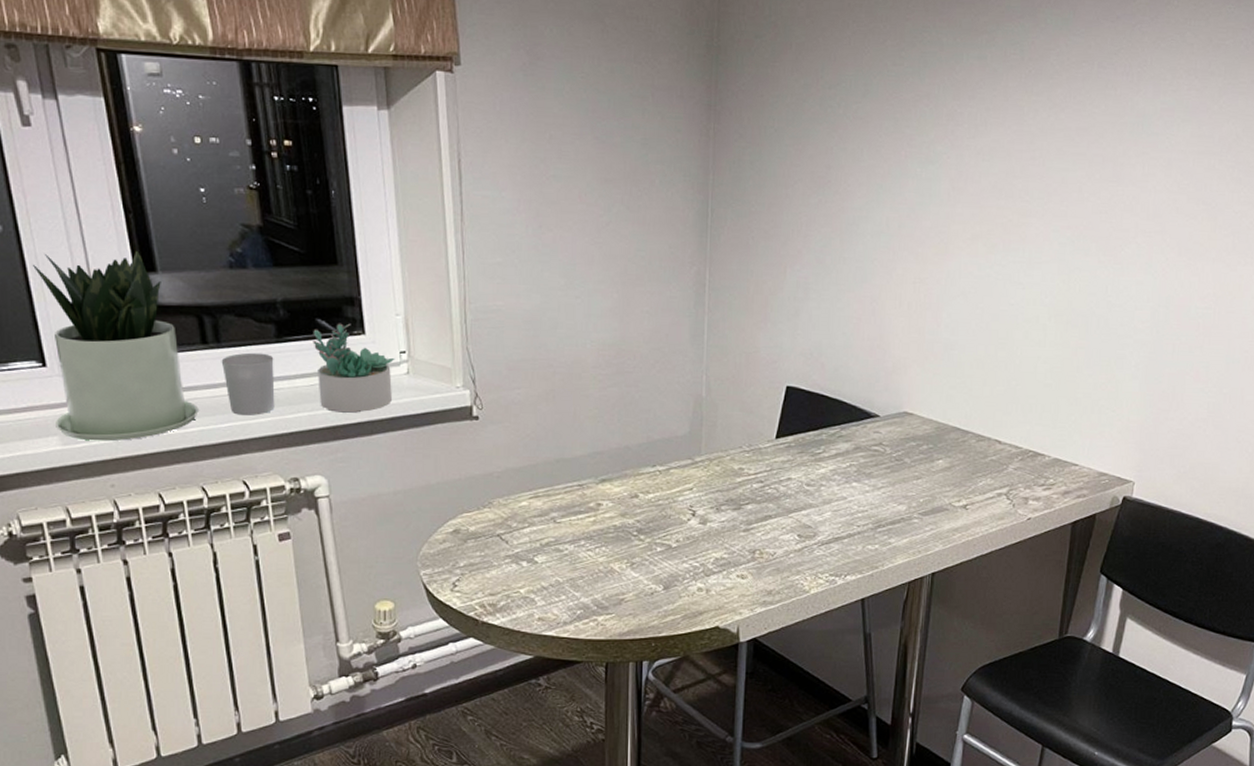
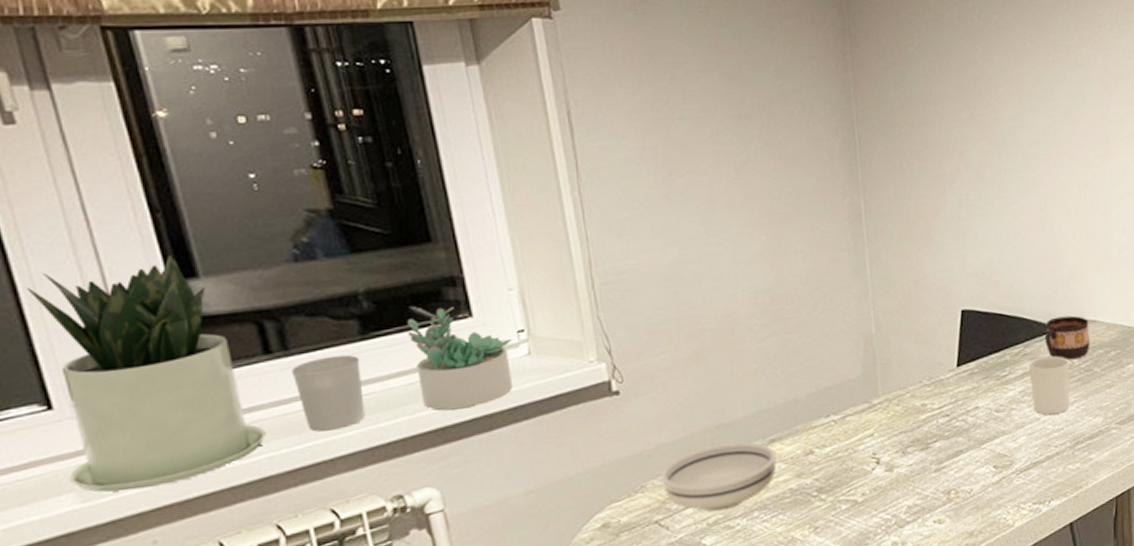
bowl: none [506,476,605,534] -> present [661,442,777,511]
mug: none [842,440,882,496] -> present [1029,355,1070,415]
cup: none [861,405,906,448] -> present [1044,315,1090,360]

